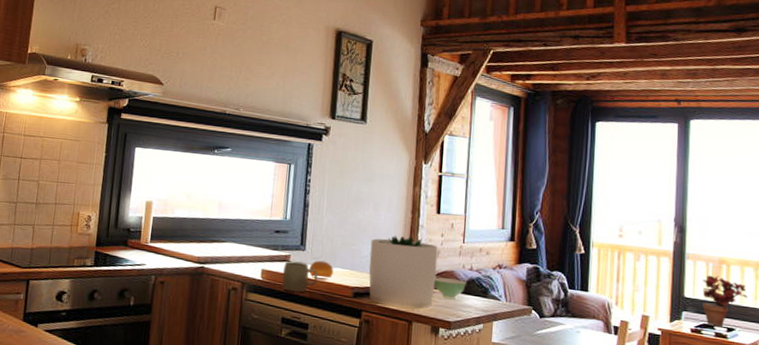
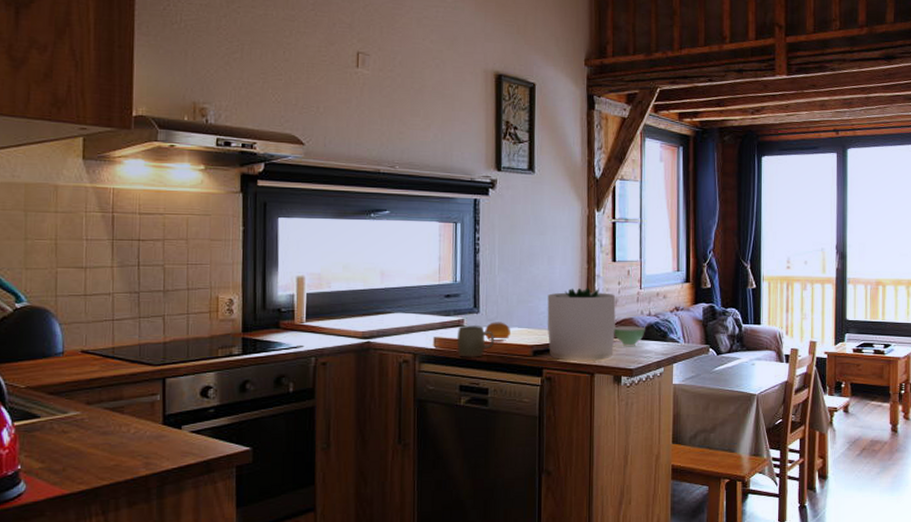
potted plant: present [702,275,748,327] -> none [862,297,901,344]

